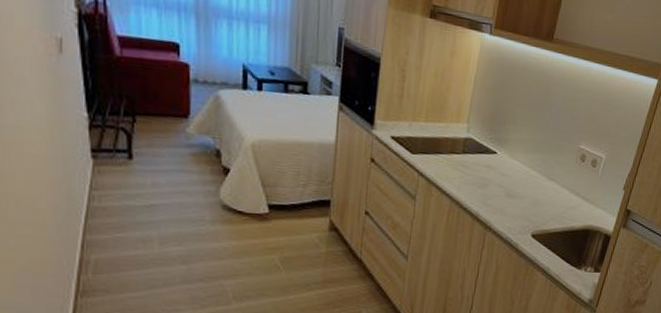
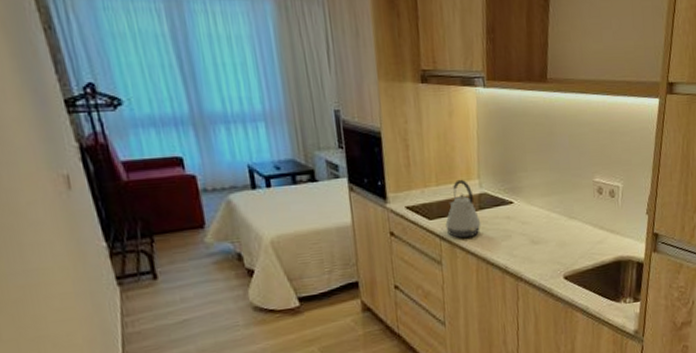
kettle: none [426,120,462,178] -> present [445,179,481,238]

